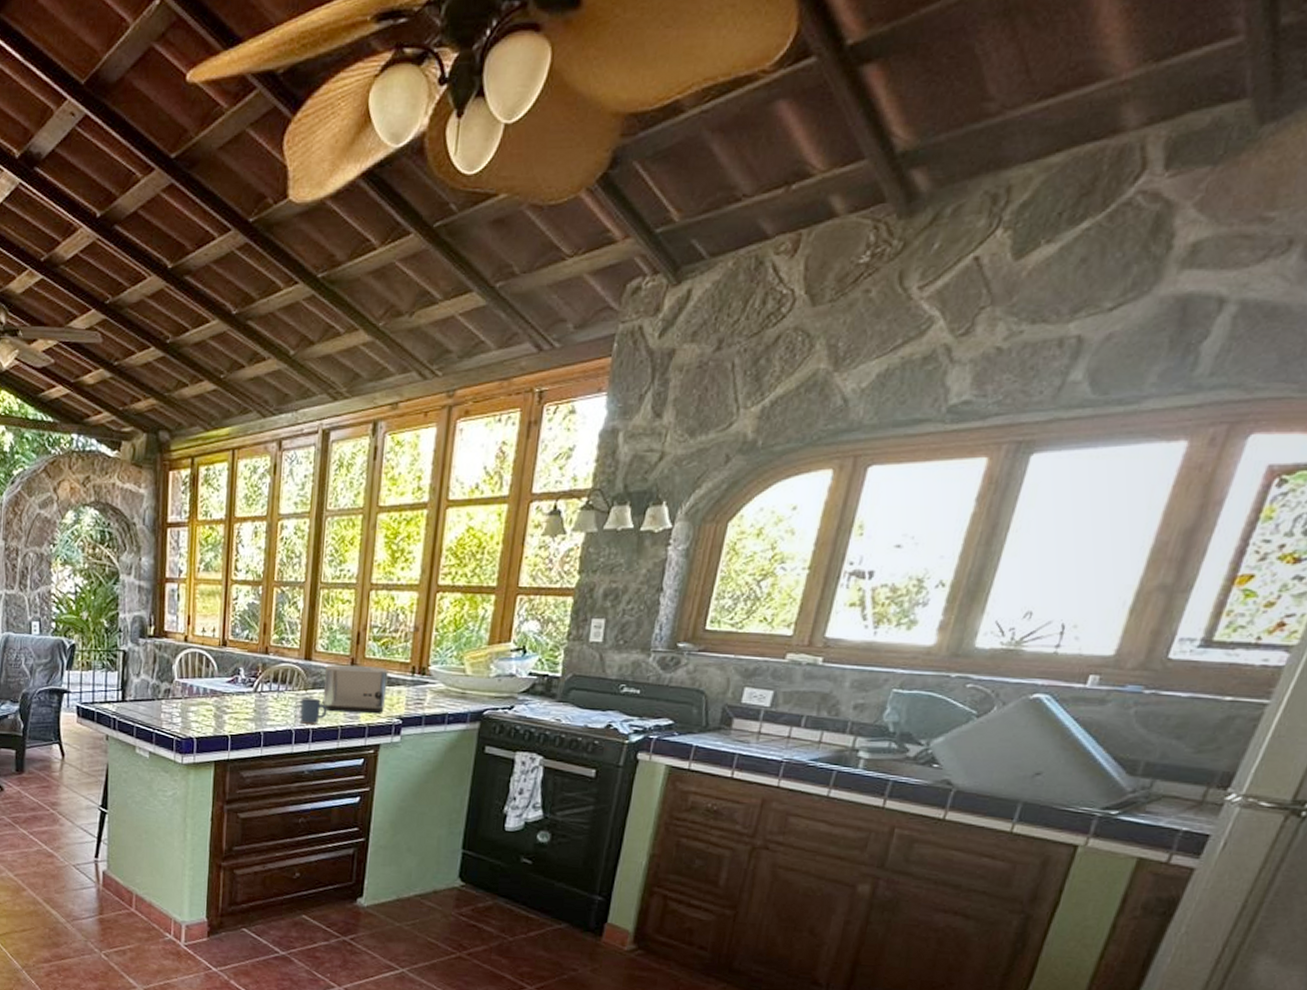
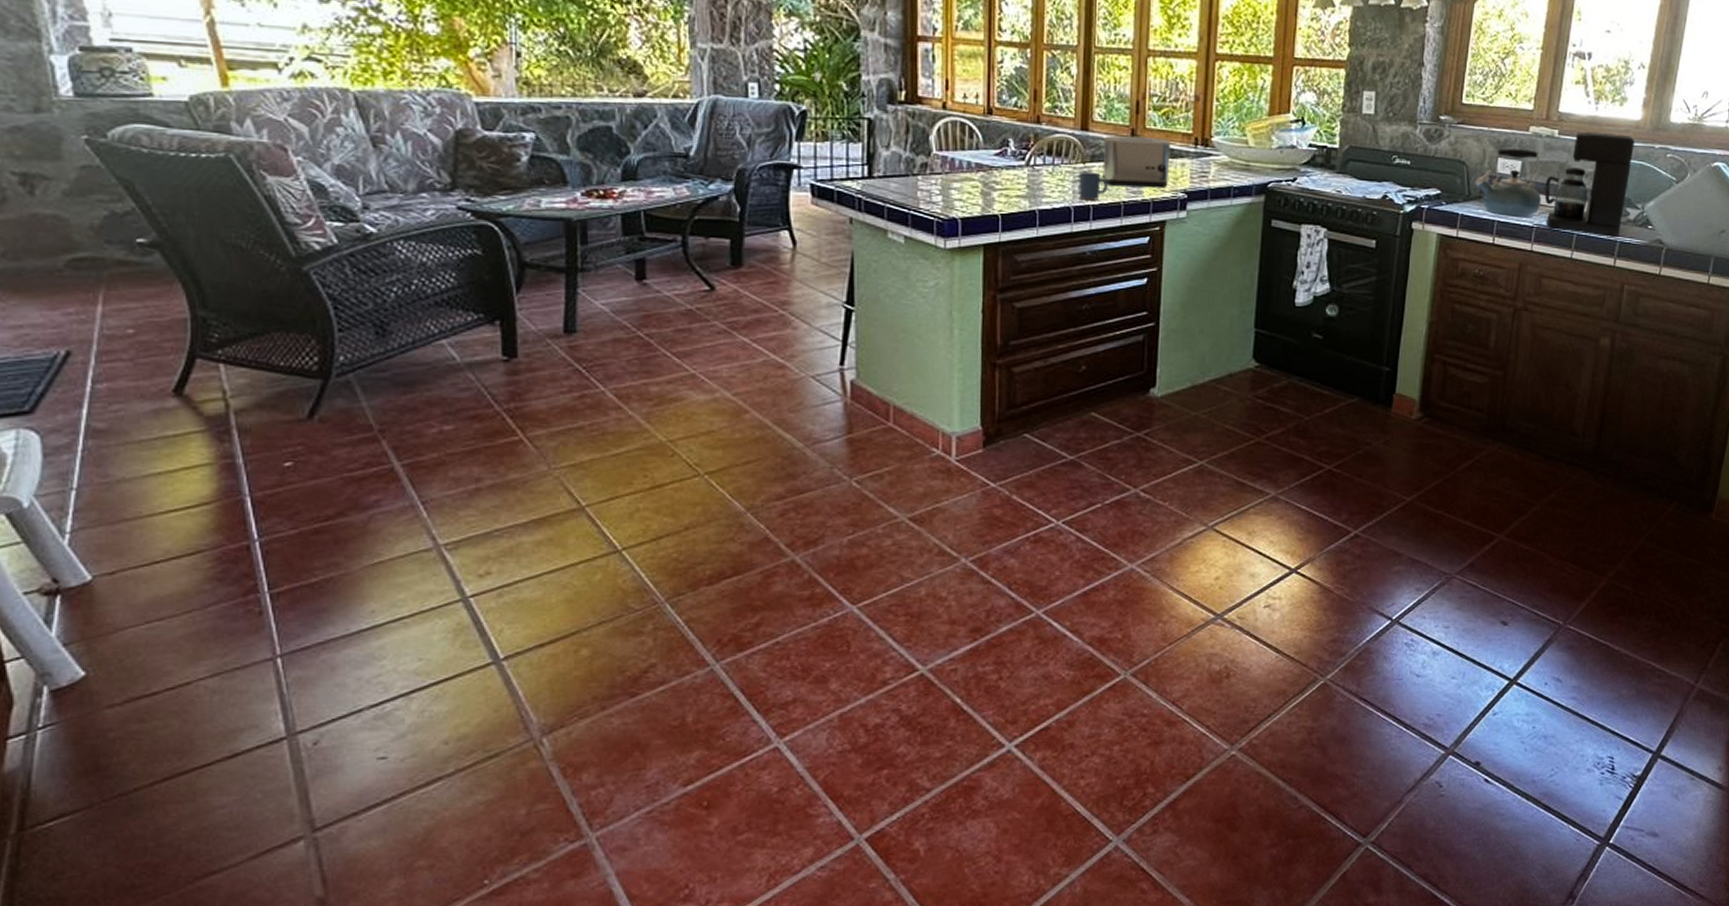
kettle: none [714,677,797,752] -> present [1475,148,1542,218]
coffee maker: none [798,658,923,775] -> present [1544,131,1635,237]

